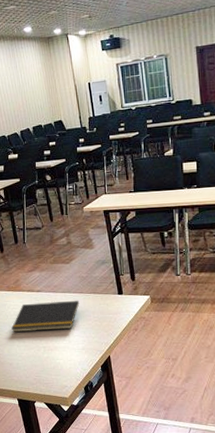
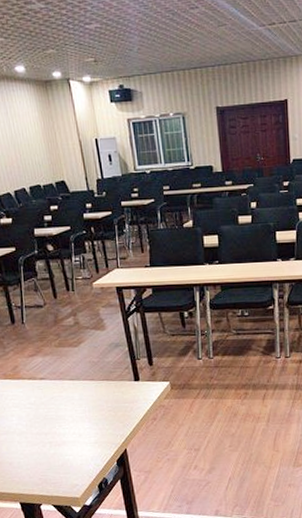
notepad: present [11,300,80,332] -> none [10,388,91,426]

